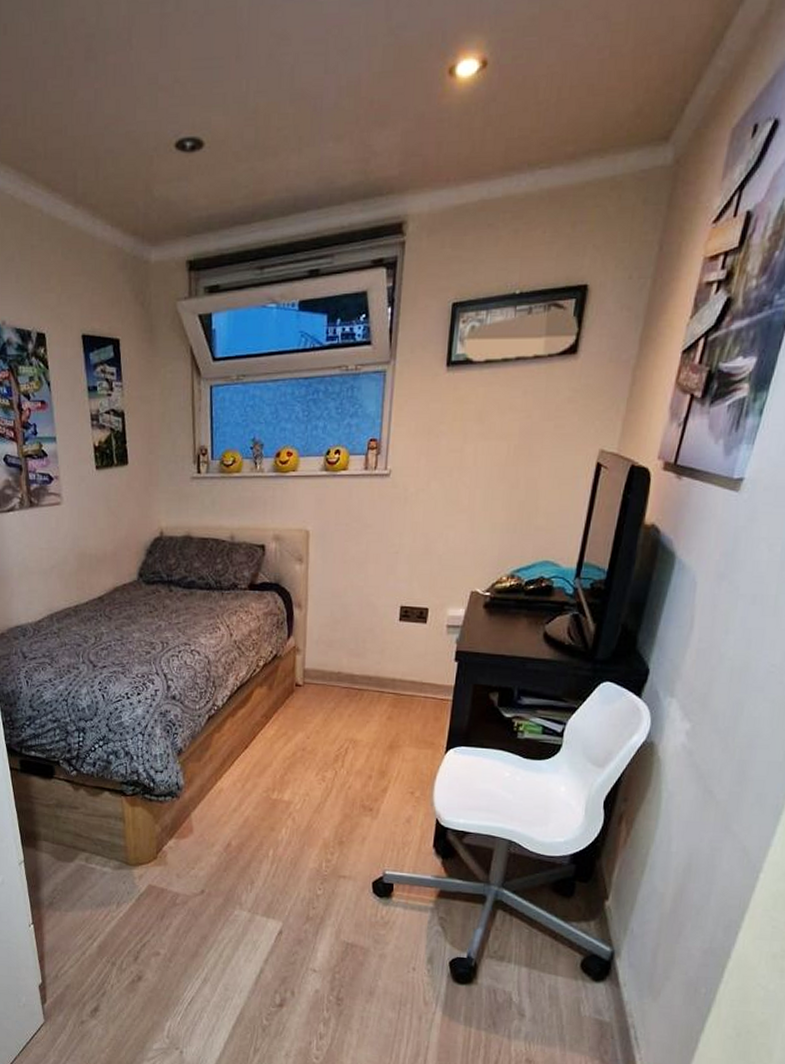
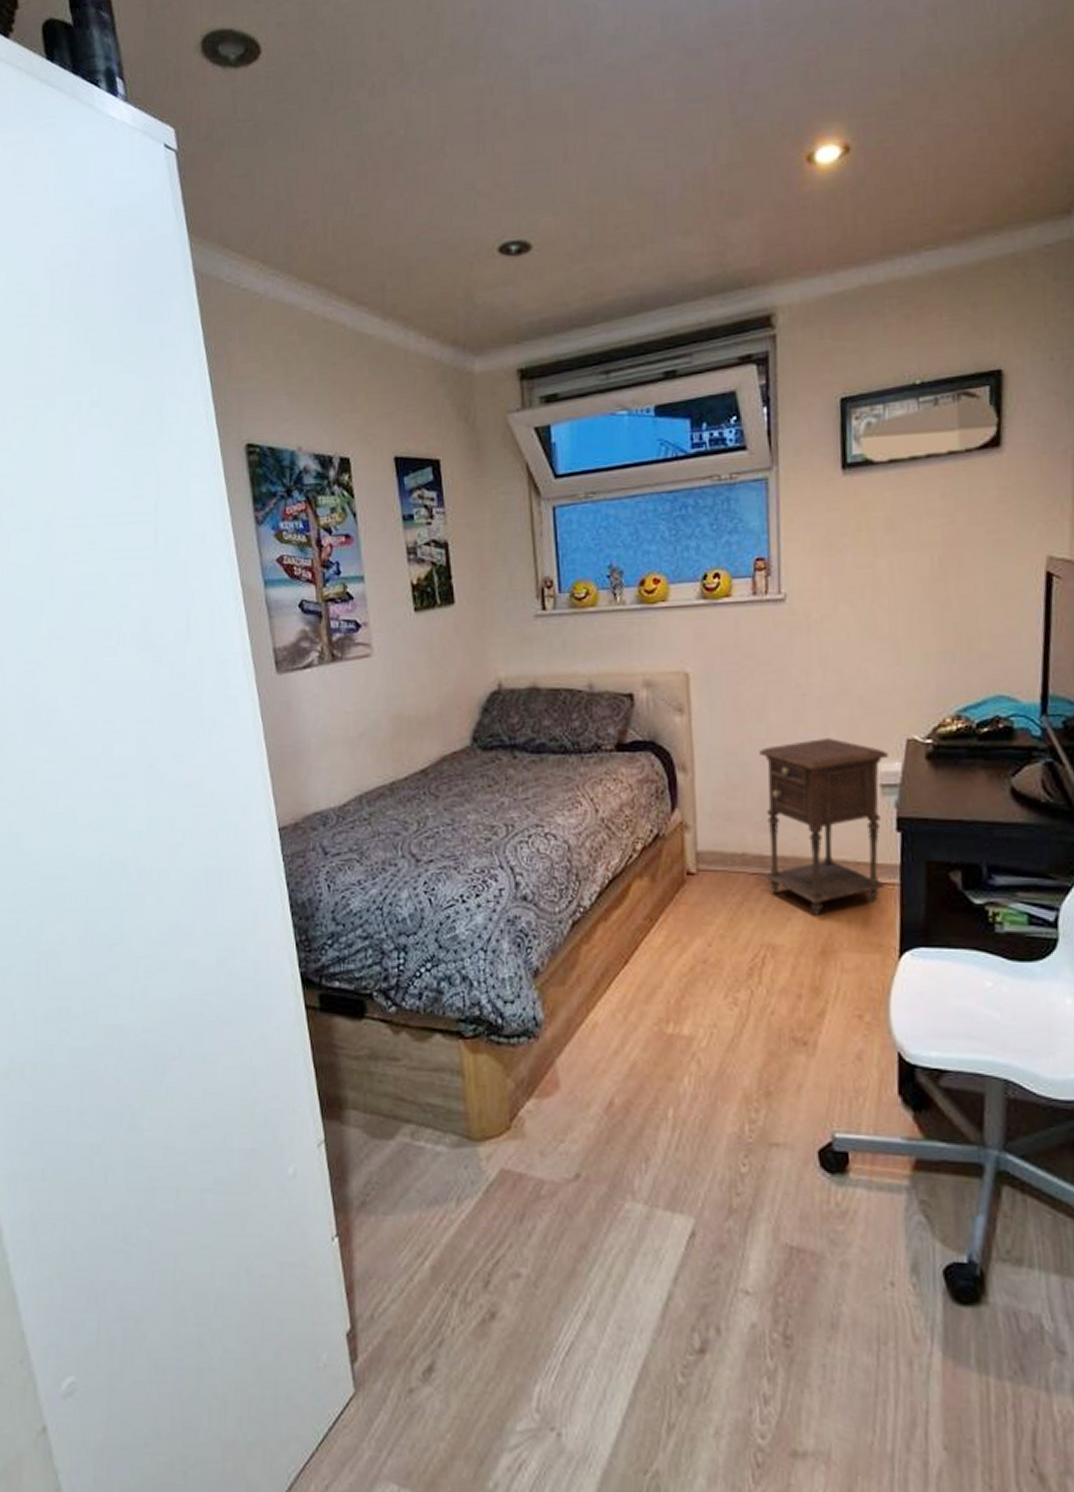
nightstand: none [353,588,455,721] -> present [759,738,888,917]

